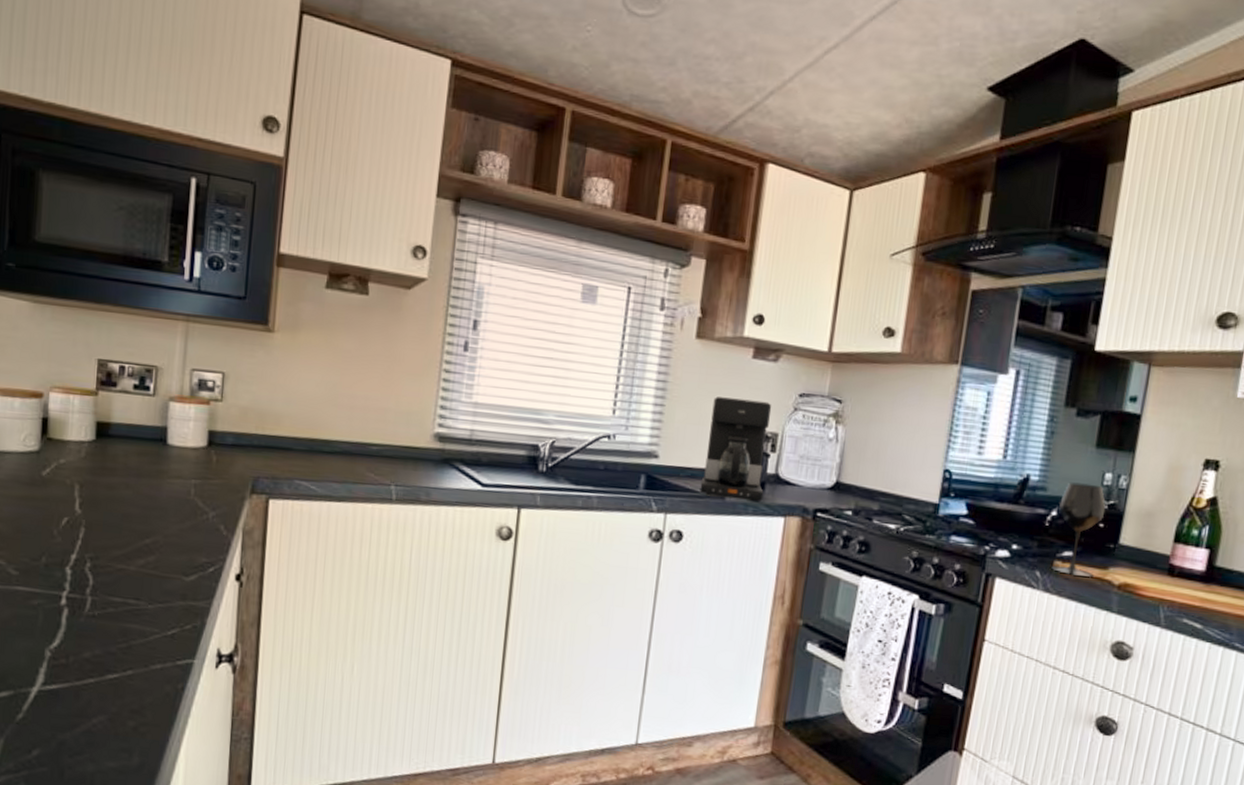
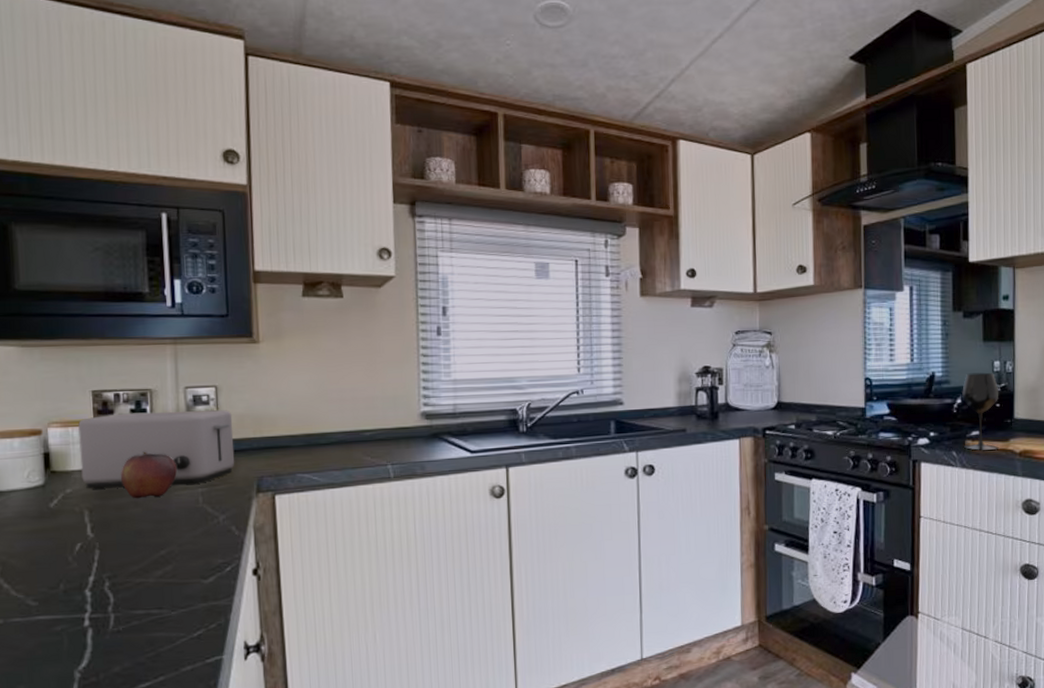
toaster: none [77,387,236,475] -> present [78,410,235,489]
fruit: none [115,431,174,482] -> present [120,451,178,499]
coffee maker: present [700,397,772,501] -> none [663,342,719,430]

